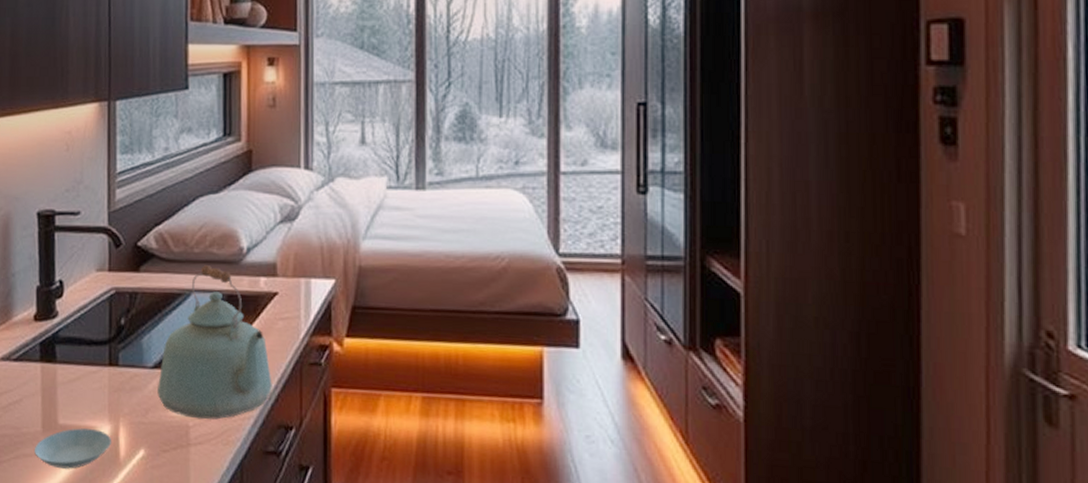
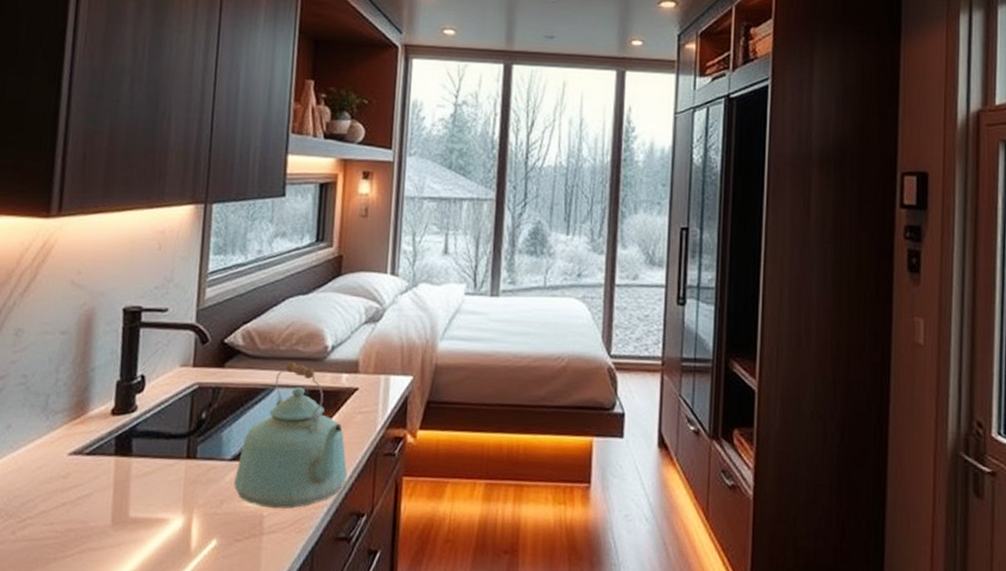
saucer: present [35,428,111,469] -> none [101,520,183,562]

